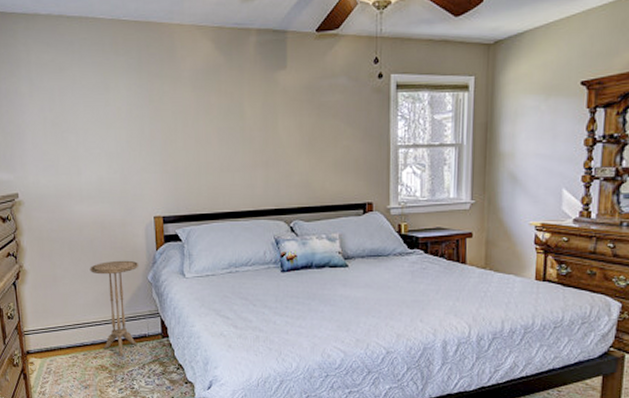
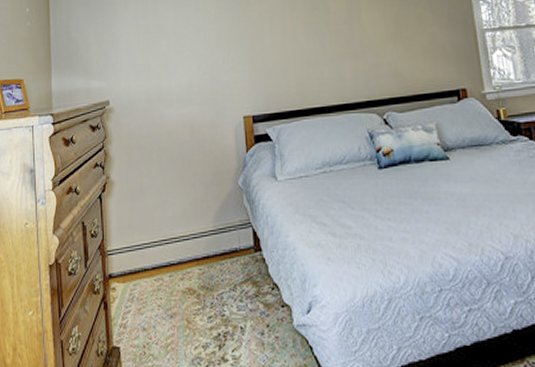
side table: present [90,260,139,357] -> none [178,164,229,278]

